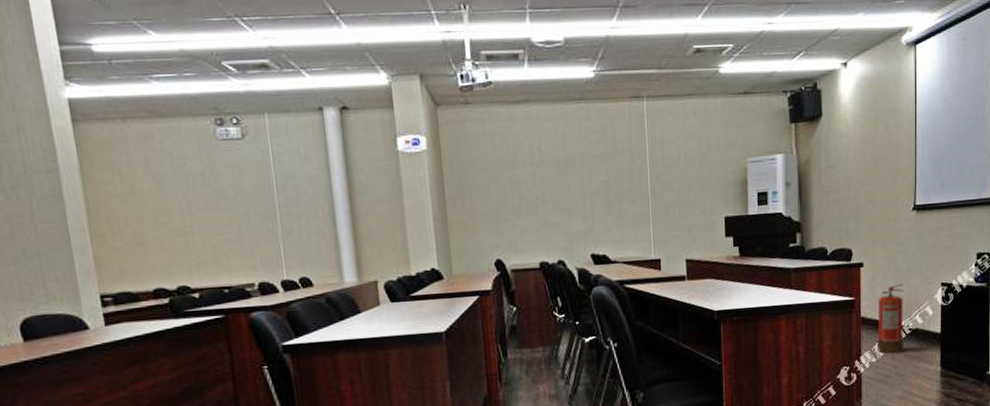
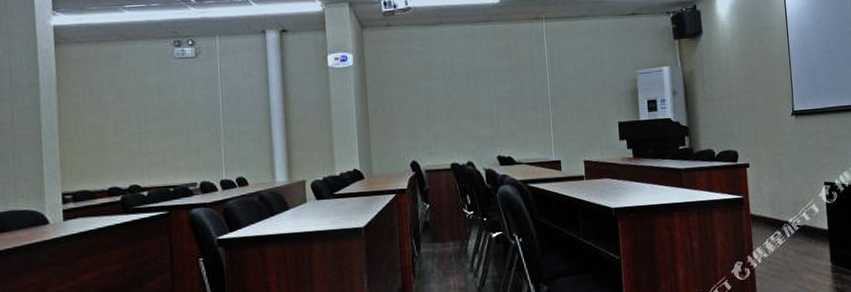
fire extinguisher: present [877,283,904,354] -> none [766,183,794,250]

